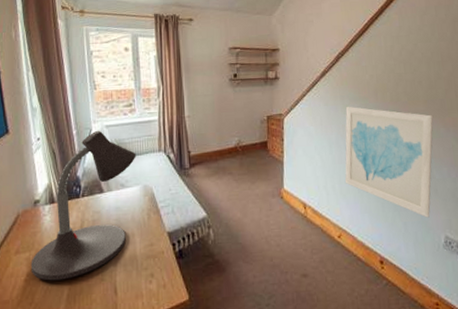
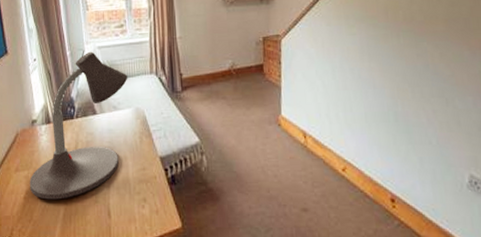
wall art: present [345,106,434,218] -> none [350,26,456,153]

